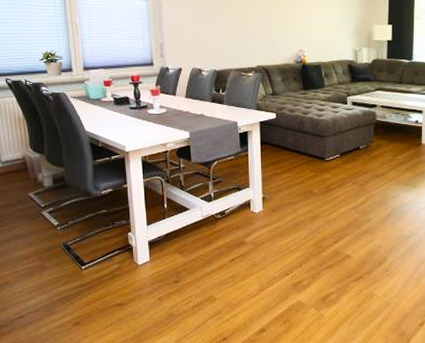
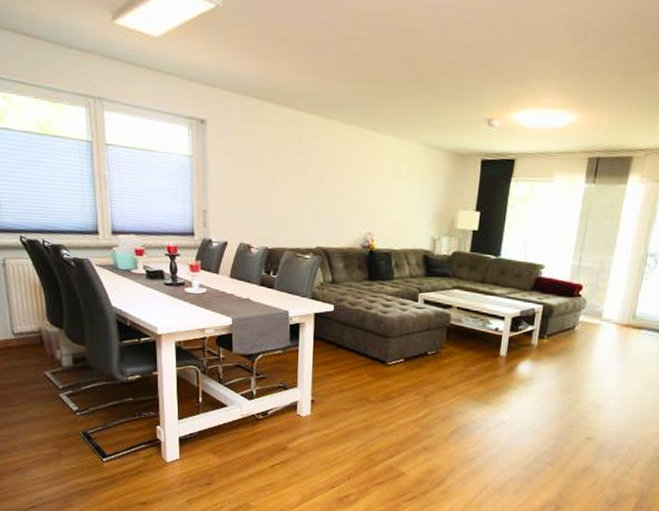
potted plant: present [39,49,64,76] -> none [60,205,89,239]

